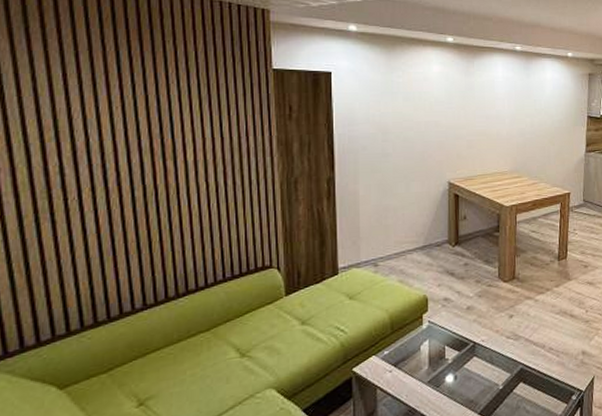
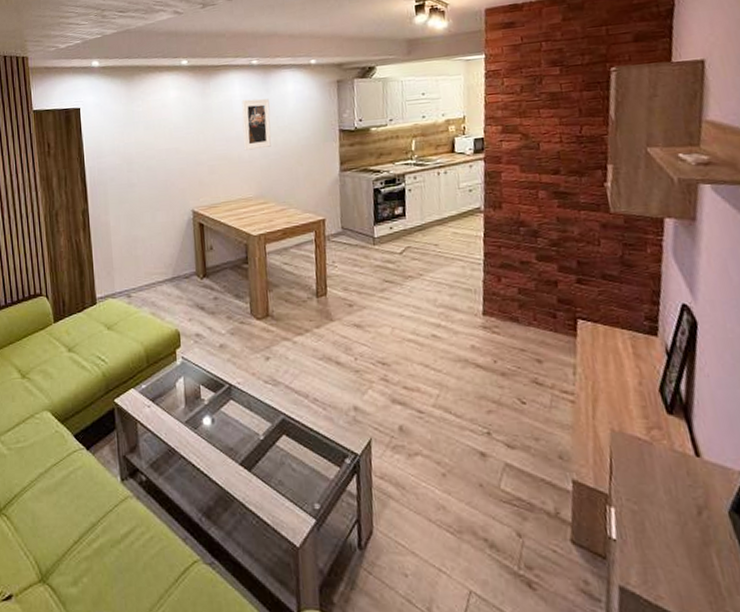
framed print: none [502,82,529,129] -> present [241,99,271,151]

